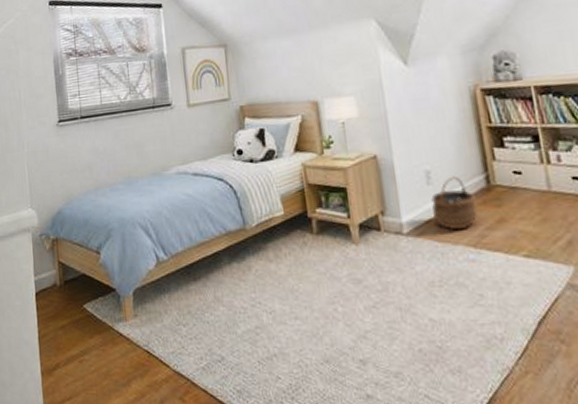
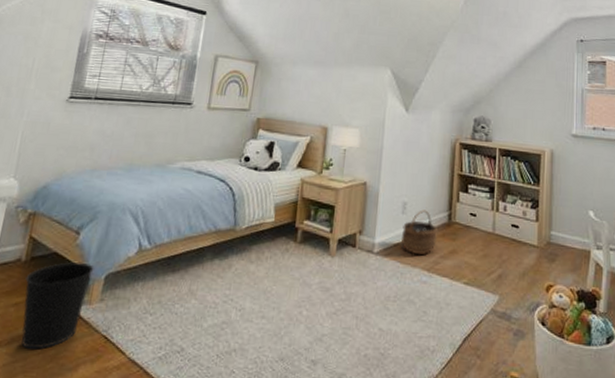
wastebasket: none [64,281,121,368] -> present [21,262,94,350]

